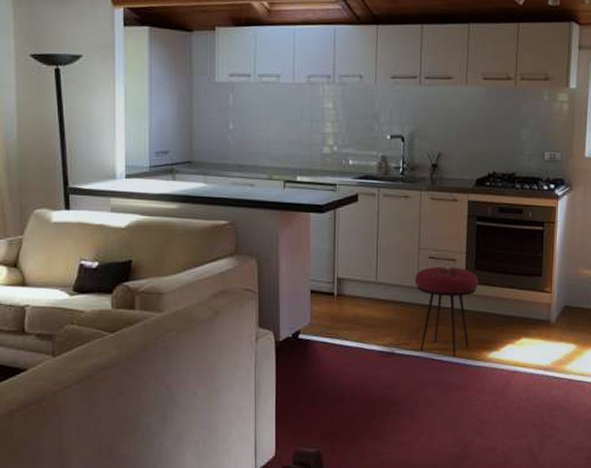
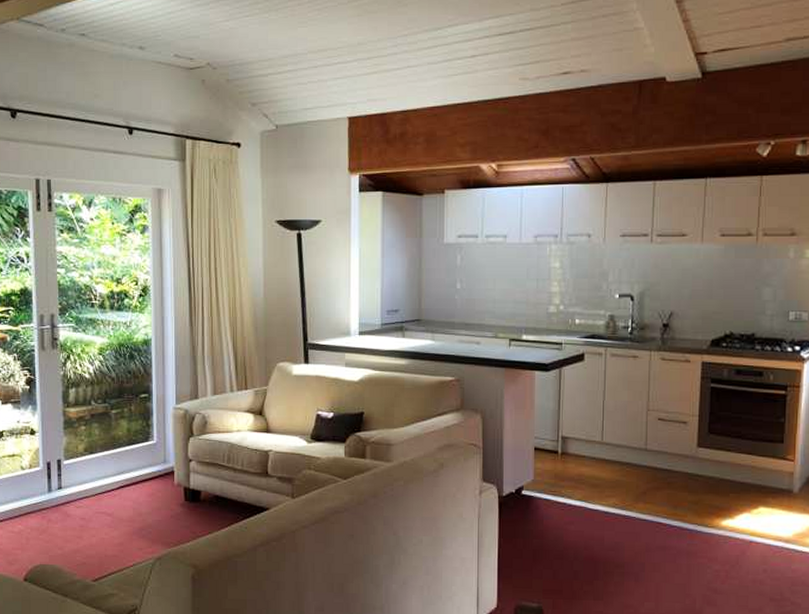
stool: present [414,267,479,357] -> none [642,429,712,522]

